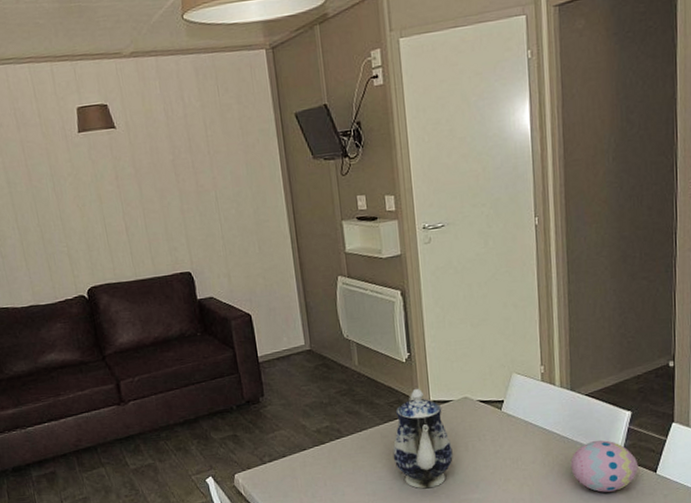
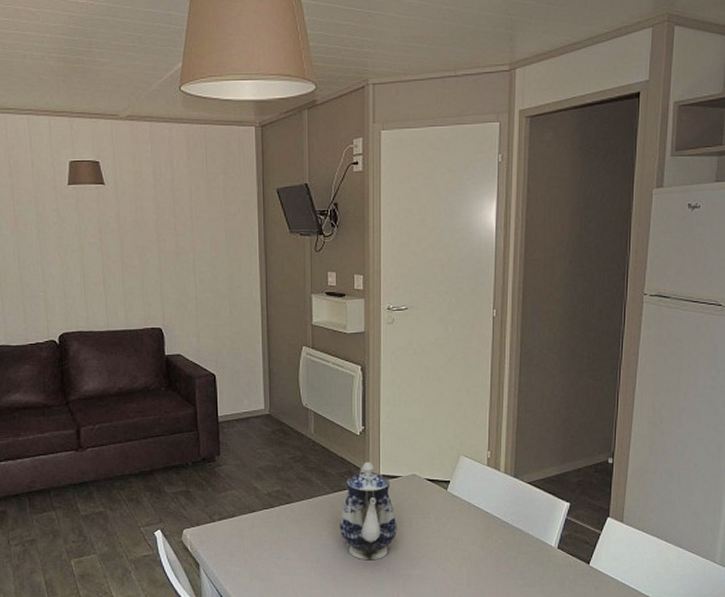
decorative egg: present [570,440,639,493] -> none [509,528,573,579]

